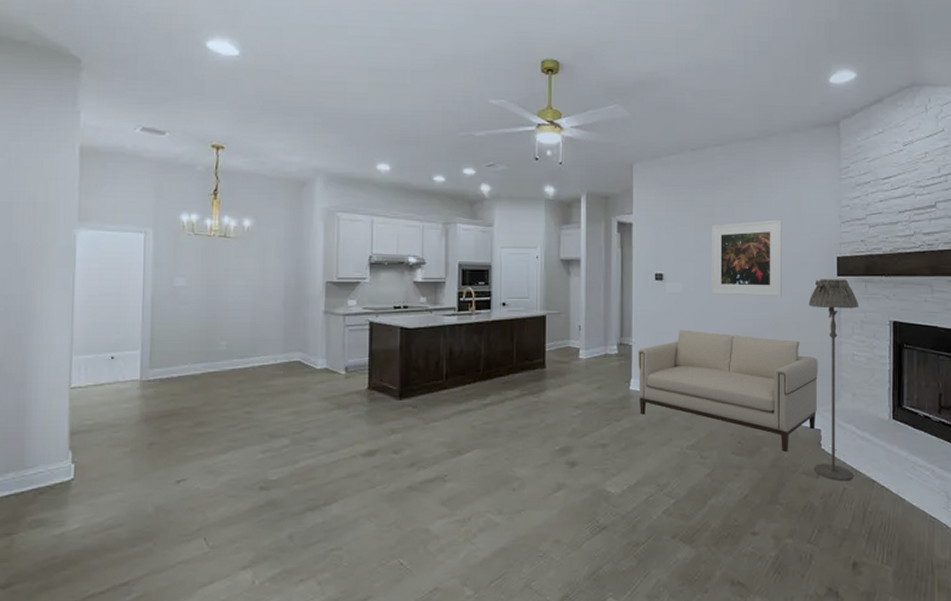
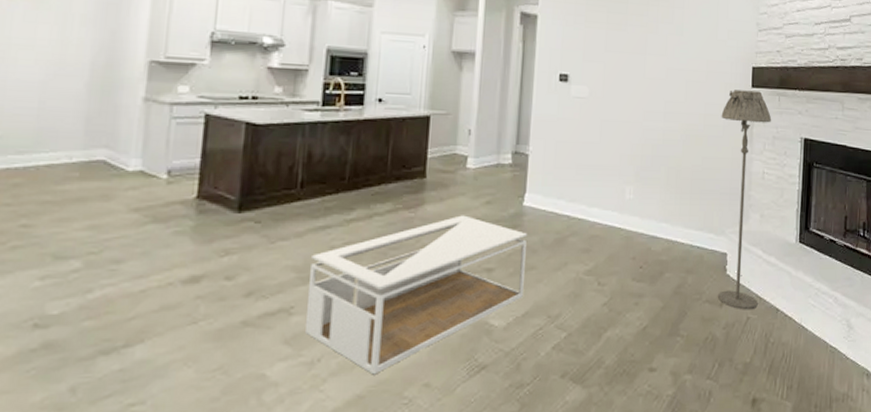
coffee table: none [458,399,634,532] -> present [306,215,527,375]
sofa: present [637,330,818,453] -> none [533,139,728,279]
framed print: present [712,219,782,297] -> none [620,22,699,107]

